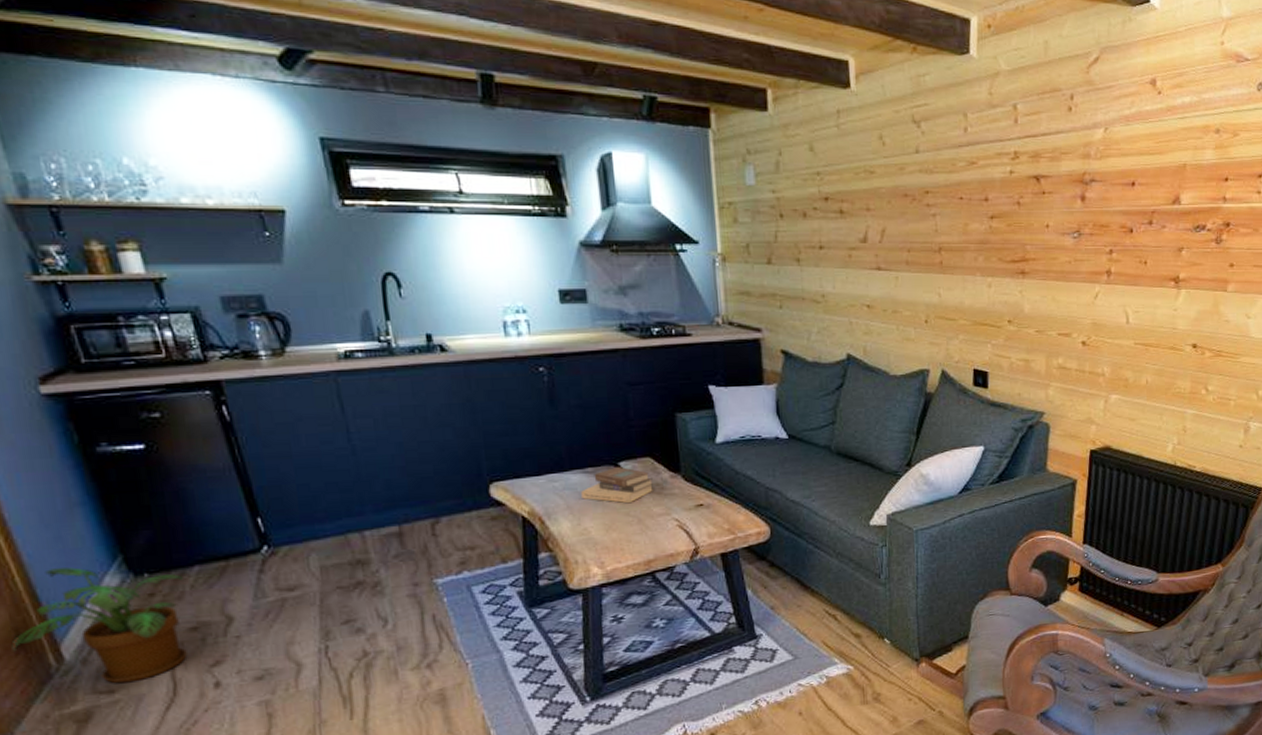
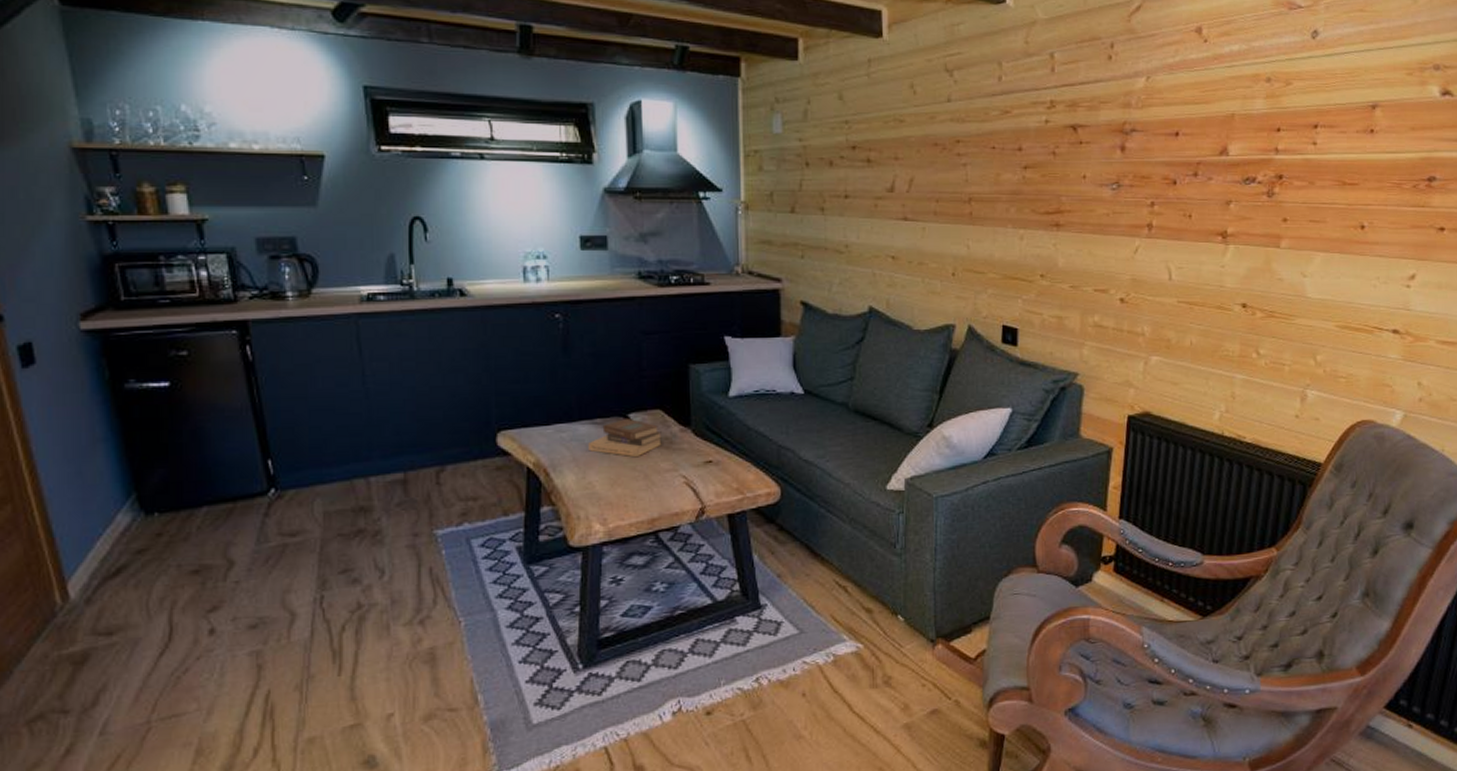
potted plant: present [11,567,187,684] -> none [22,503,191,626]

